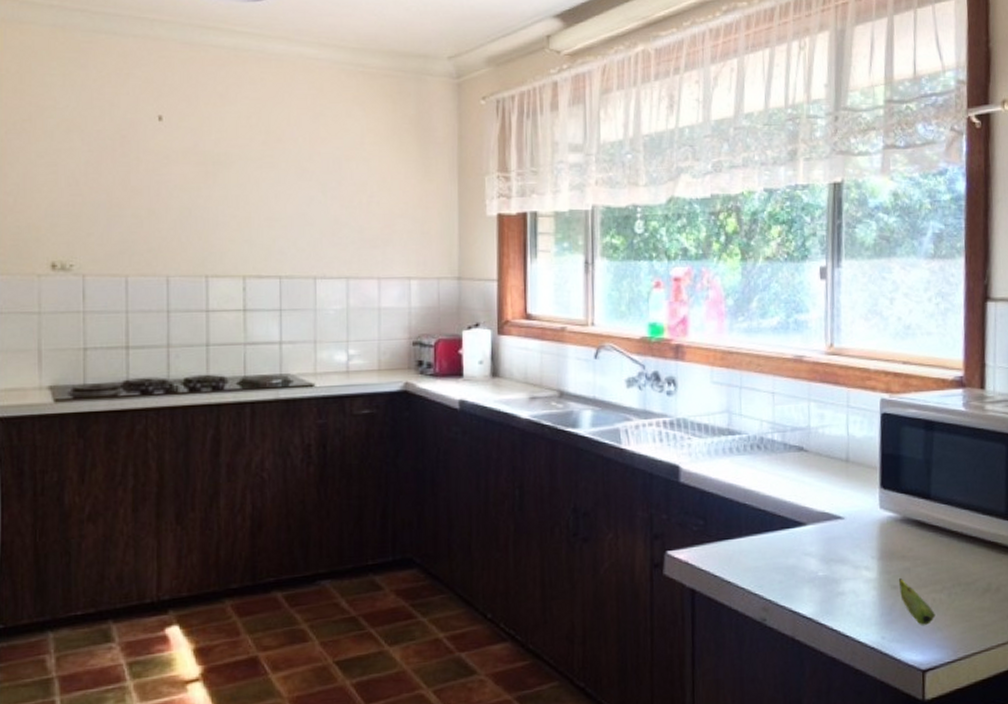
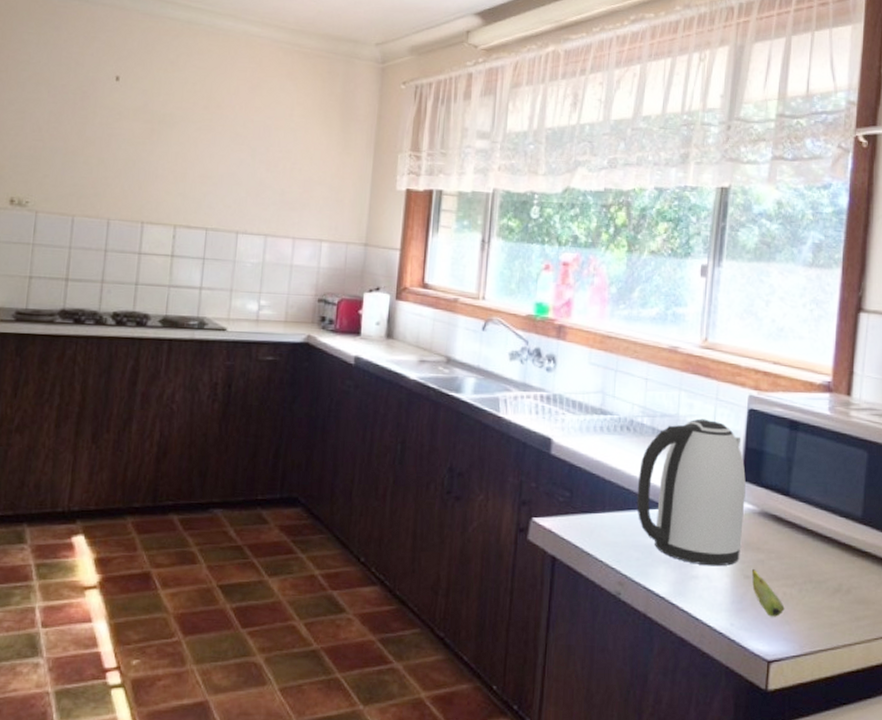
kettle: none [773,428,886,581] -> present [637,418,746,567]

